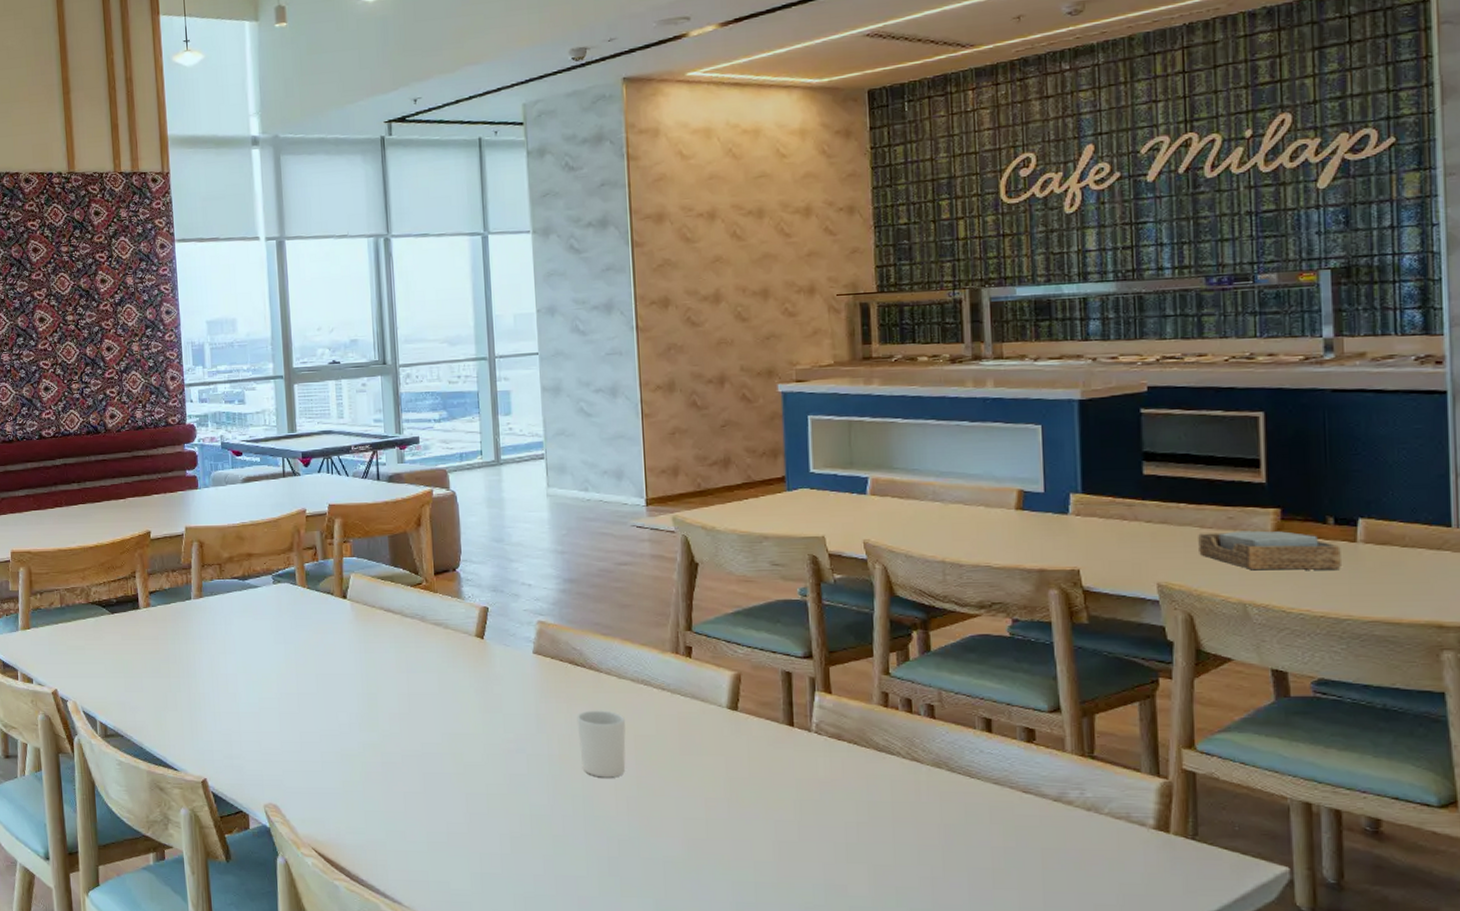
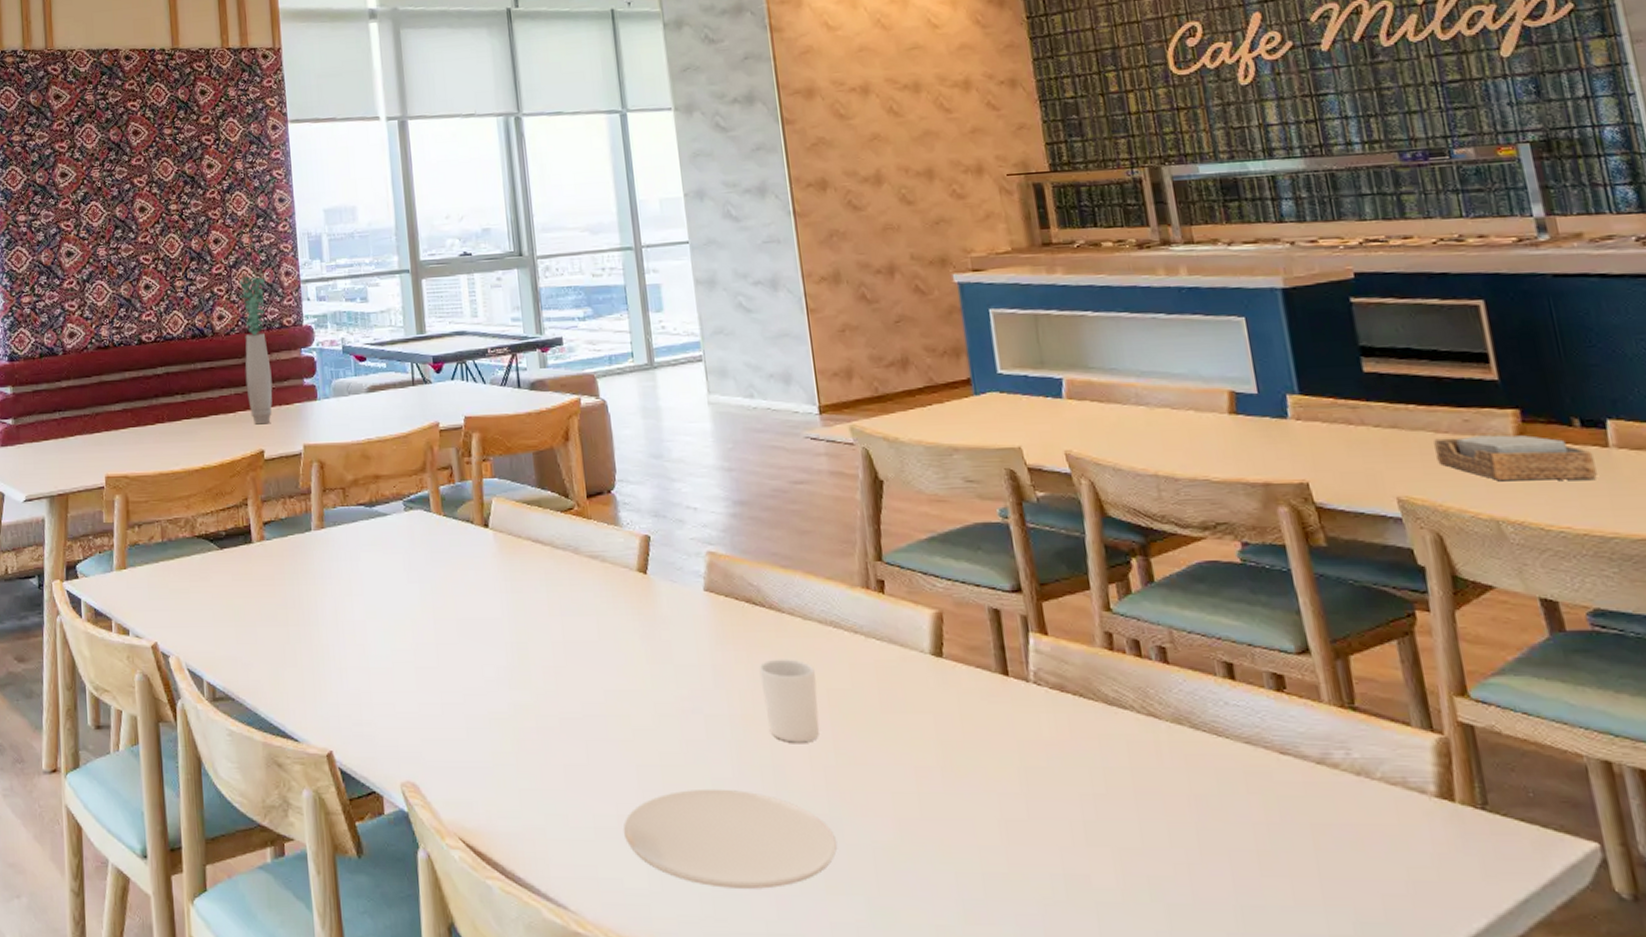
vase: none [129,375,159,509] -> present [238,271,273,425]
plate: none [451,813,633,892] -> present [623,788,837,889]

